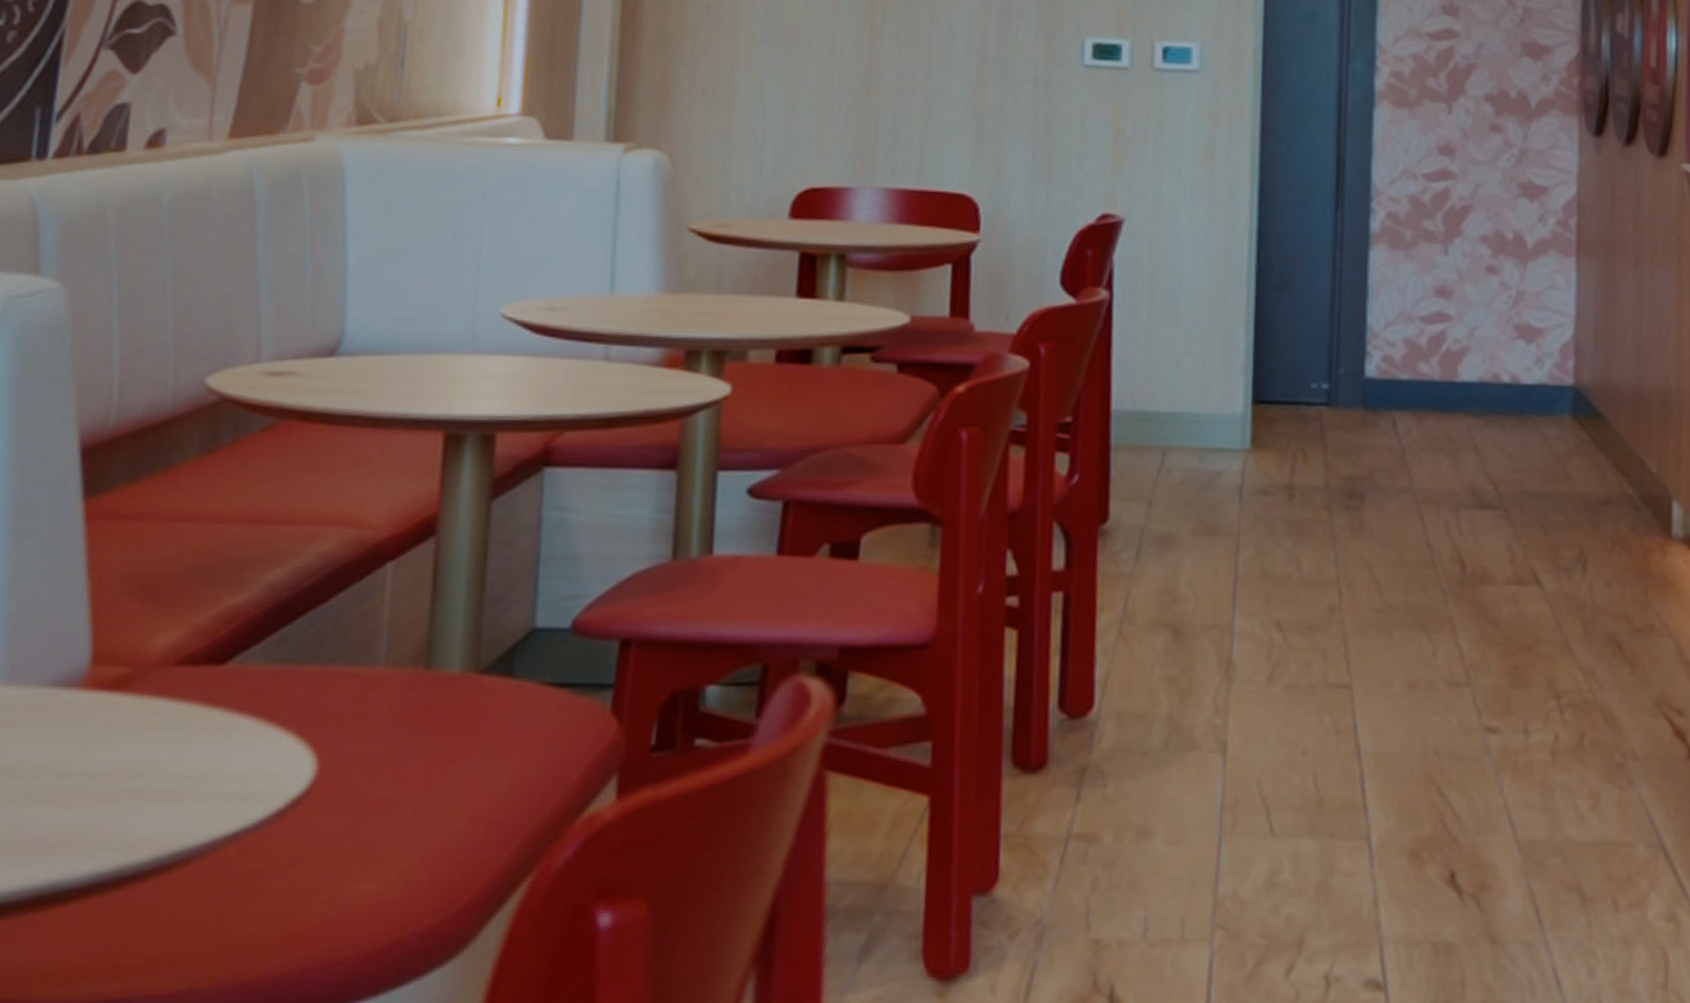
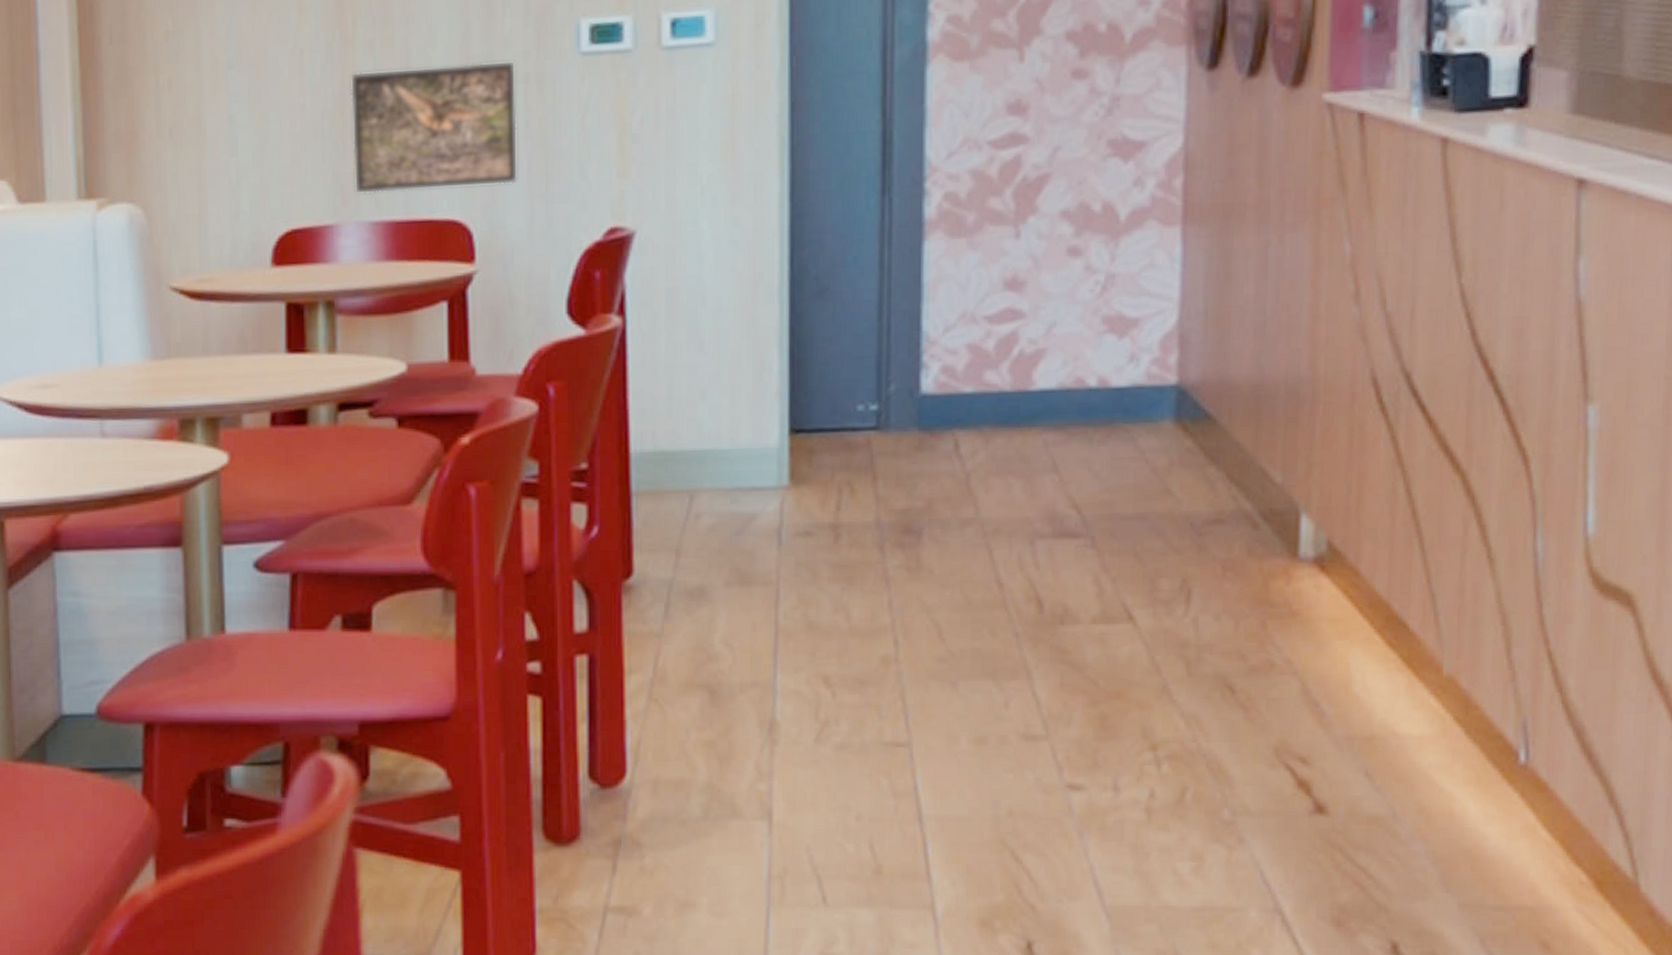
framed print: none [872,59,1027,168] -> present [350,60,518,193]

